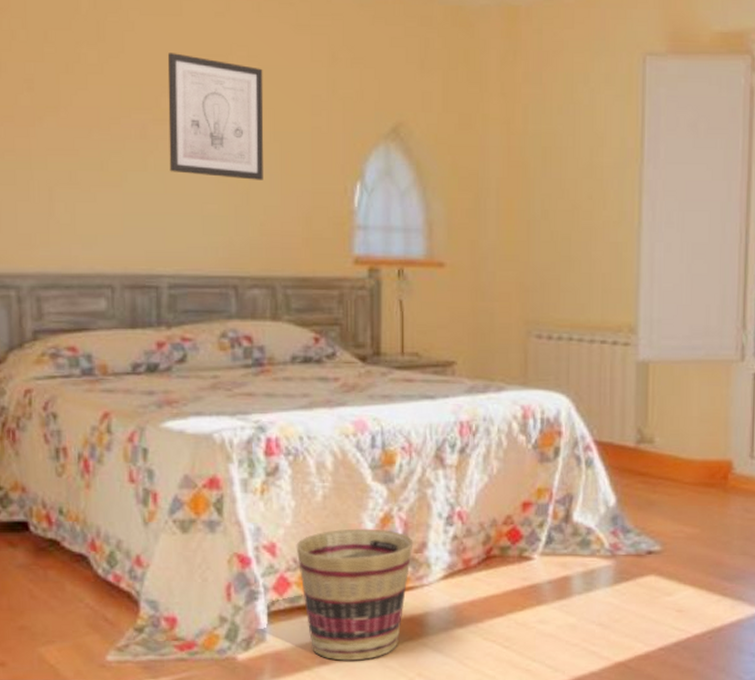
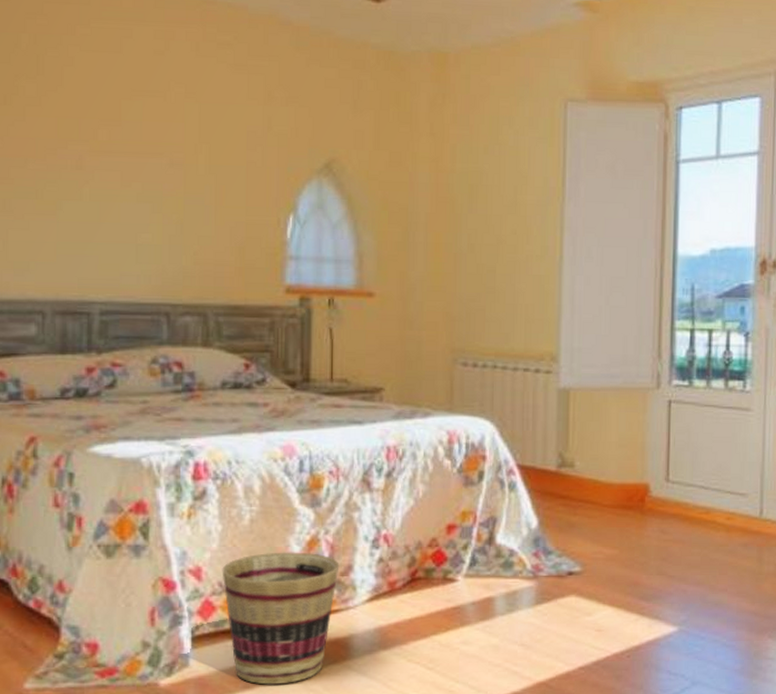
wall art: present [167,53,264,180] -> none [105,88,200,211]

